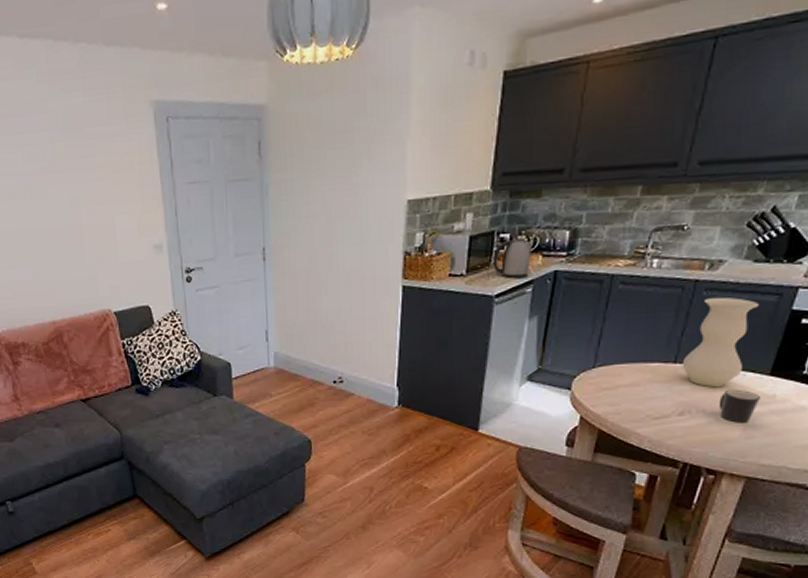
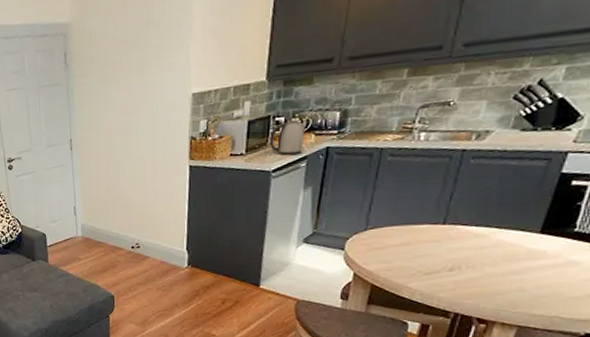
vase: present [682,296,760,388] -> none [451,163,529,246]
mug: present [718,389,760,426] -> none [488,246,530,280]

